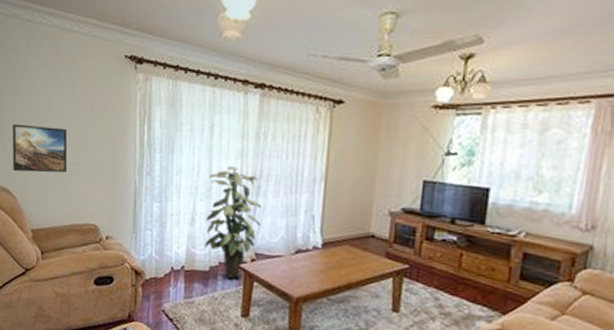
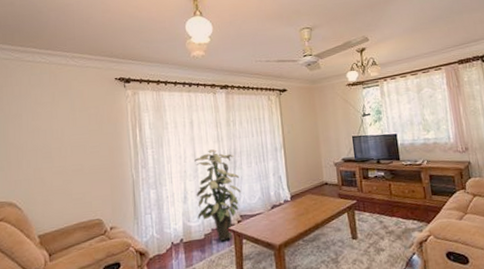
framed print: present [13,124,68,173] -> none [17,142,71,186]

